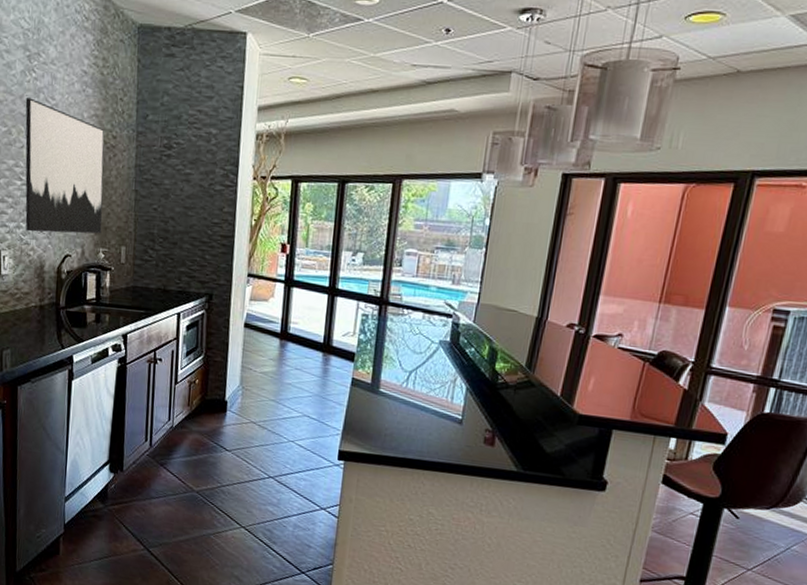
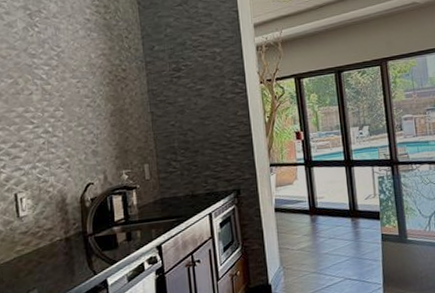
wall art: present [25,98,105,234] -> none [30,49,122,170]

